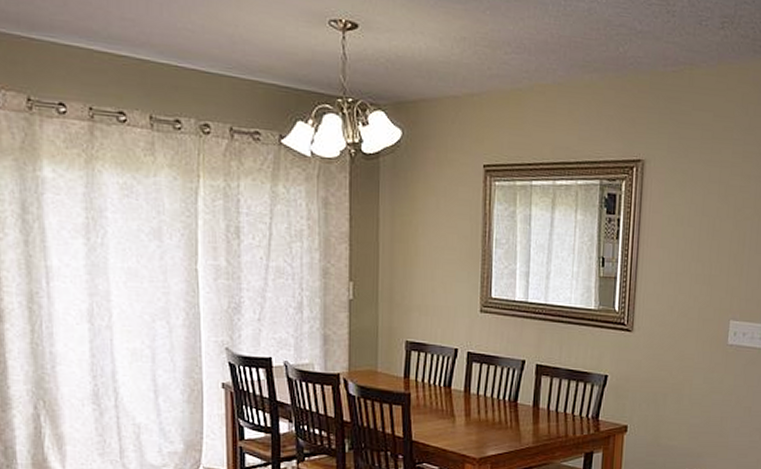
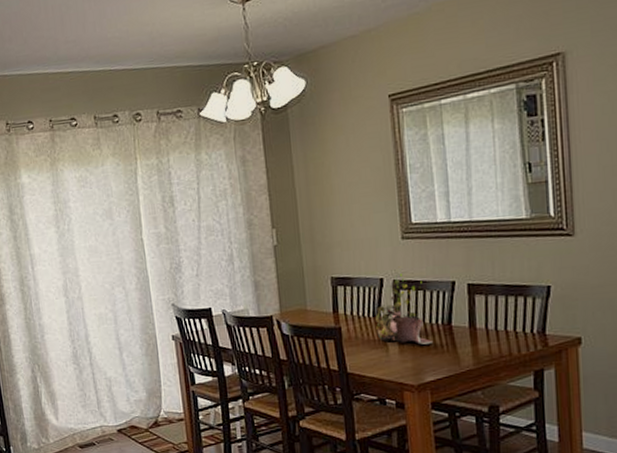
plant pot: none [444,339,498,419] -> present [370,266,432,345]

